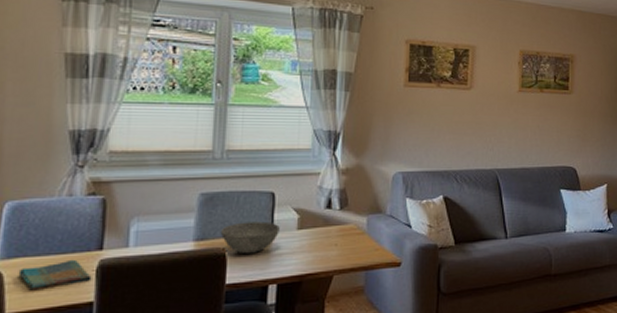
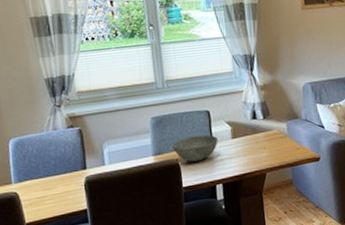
dish towel: present [18,259,92,291] -> none [28,178,82,205]

